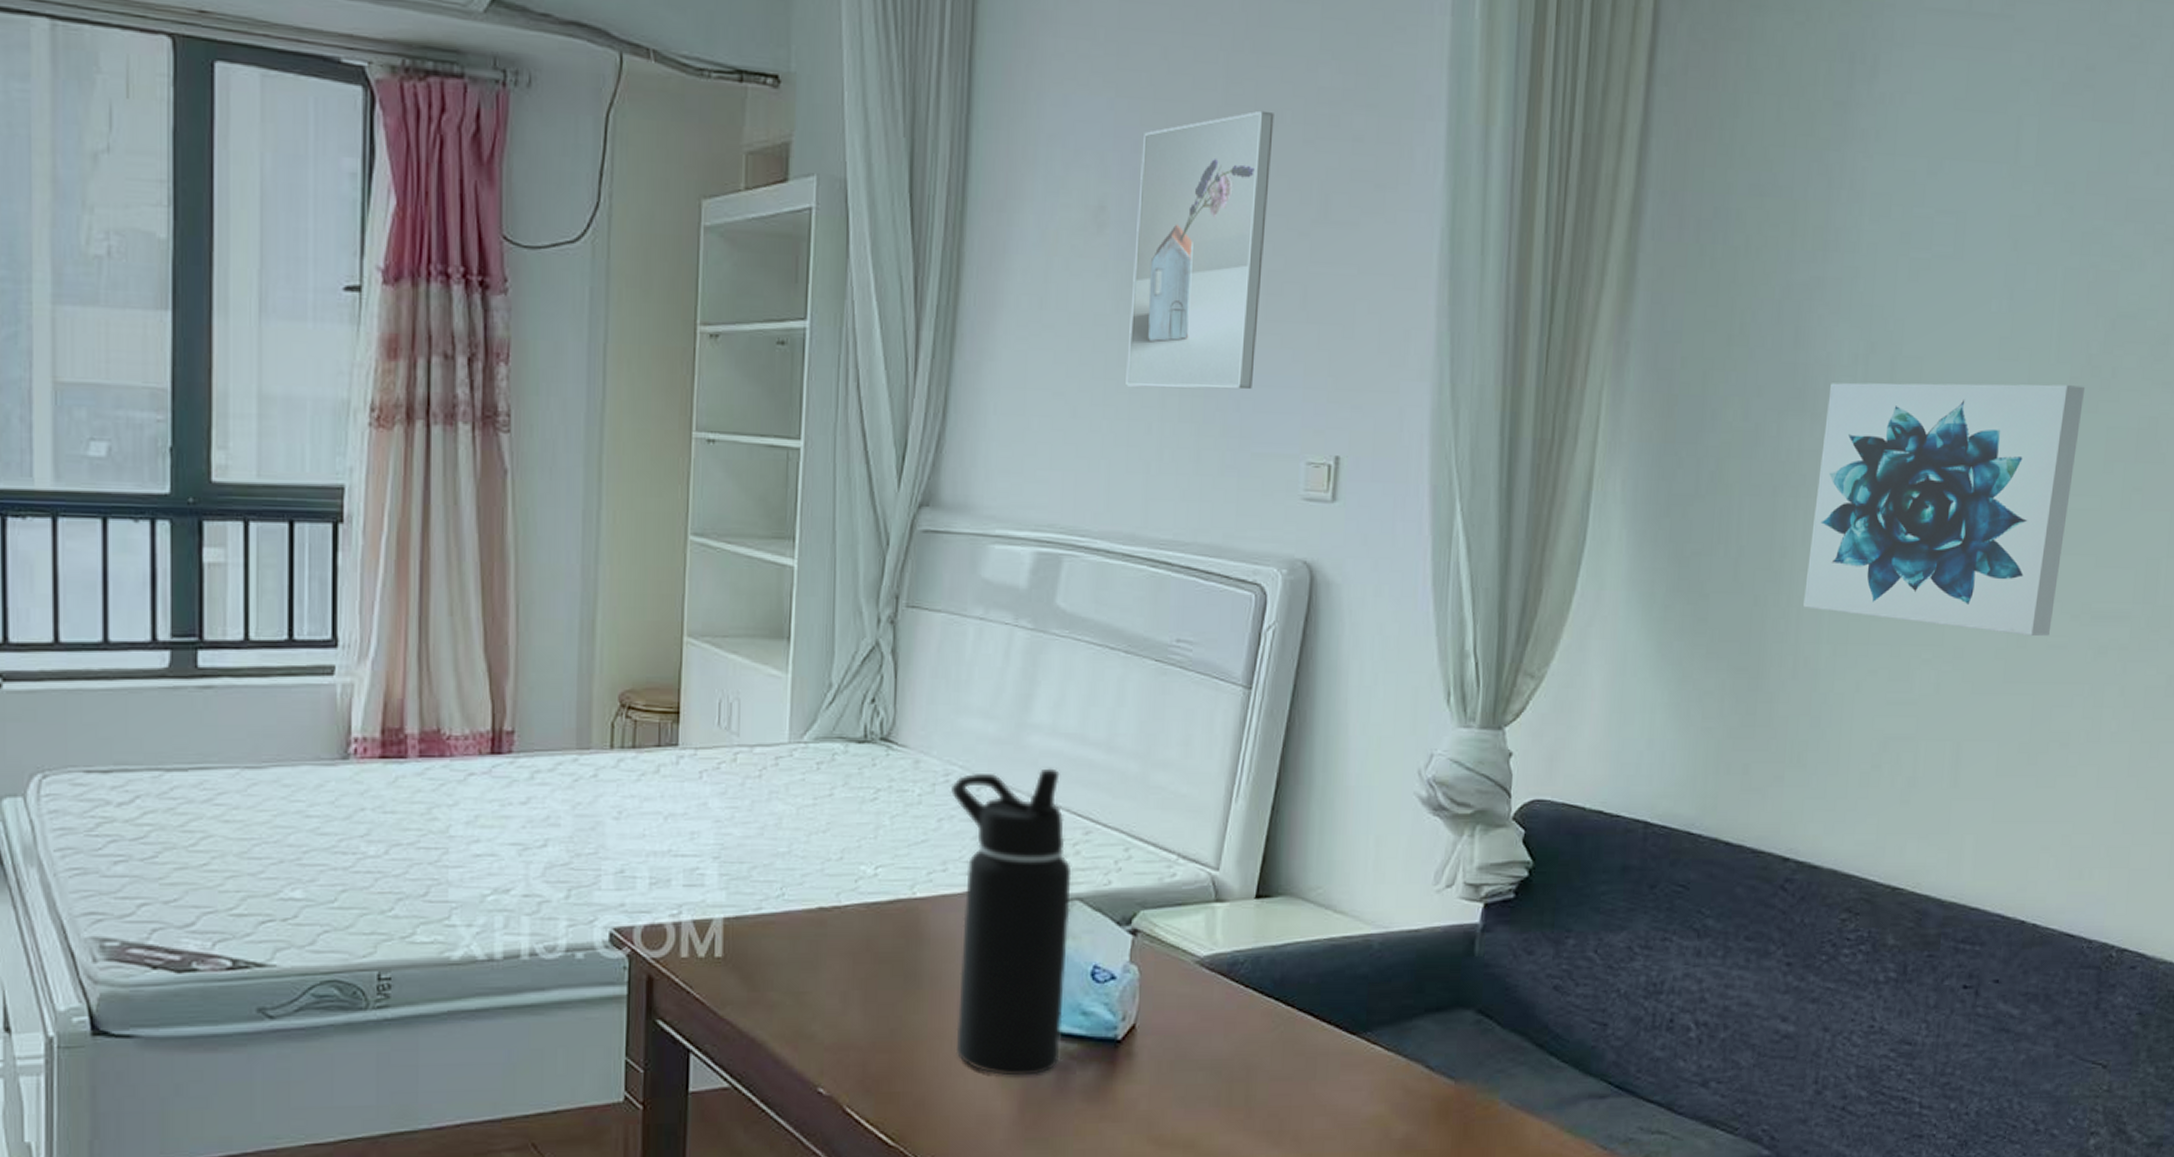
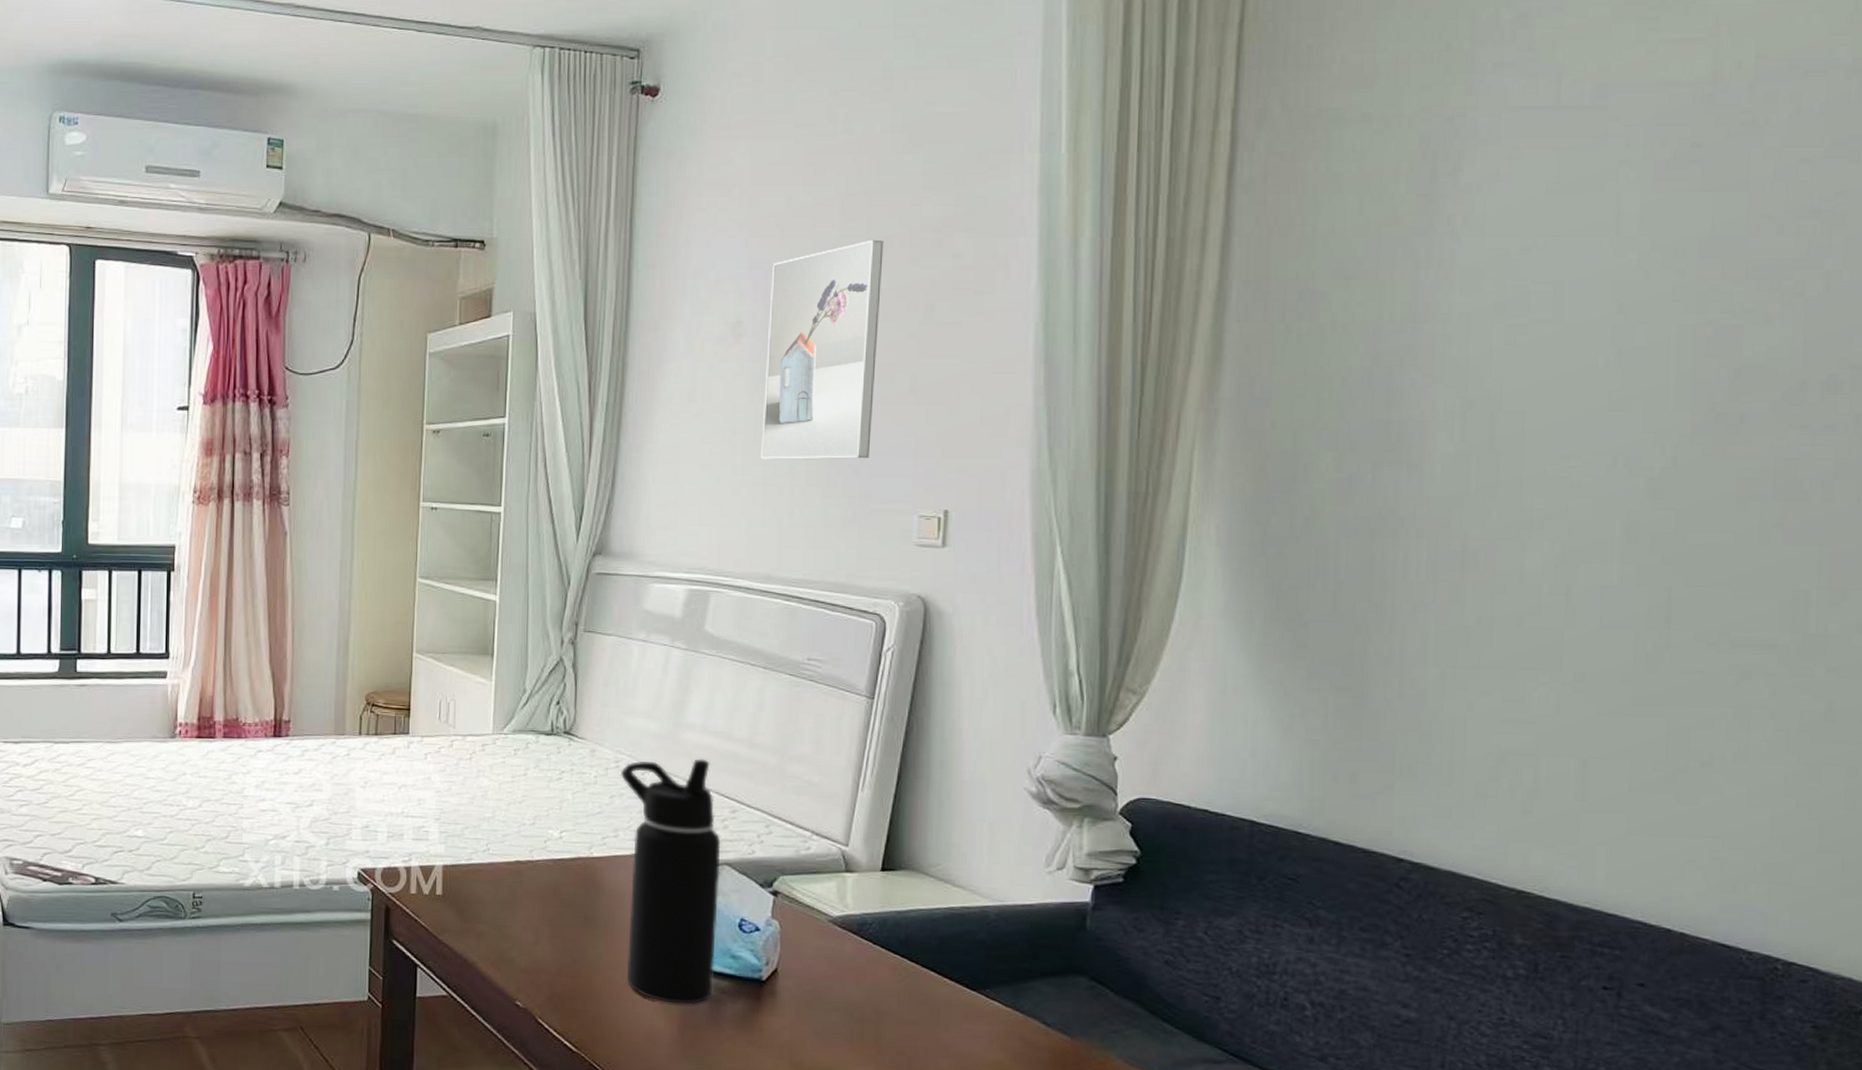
wall art: present [1803,382,2085,636] -> none [1407,431,1709,662]

